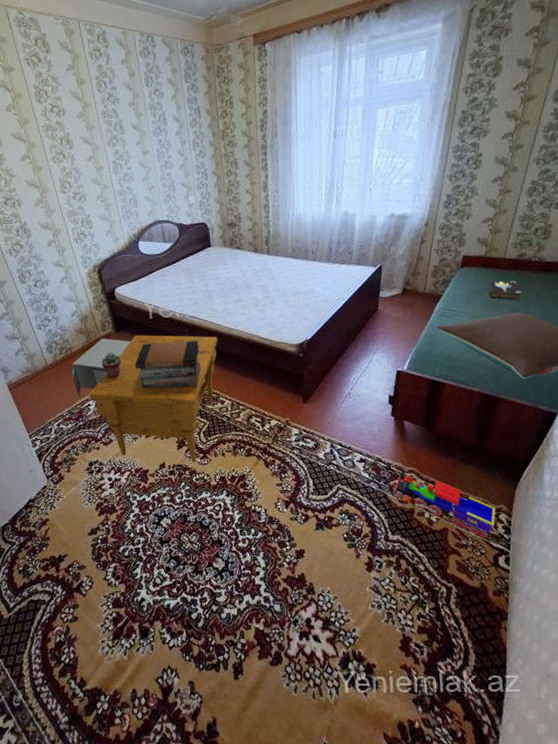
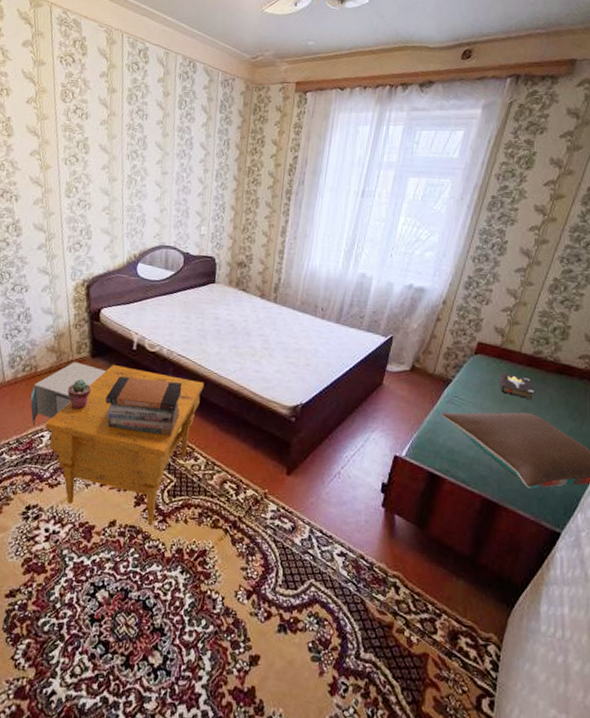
toy train: present [388,474,496,538] -> none [368,577,485,673]

